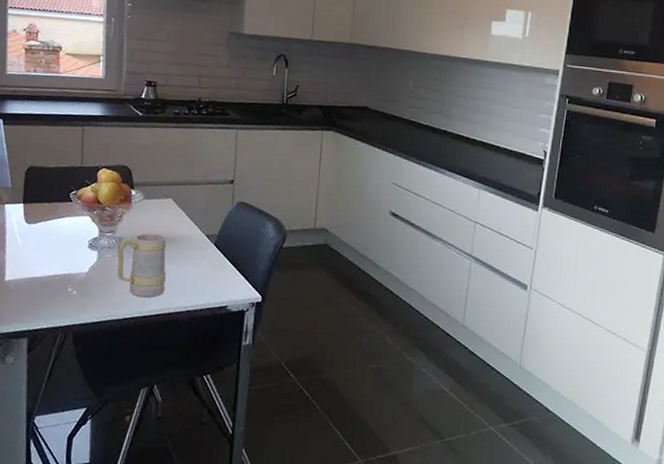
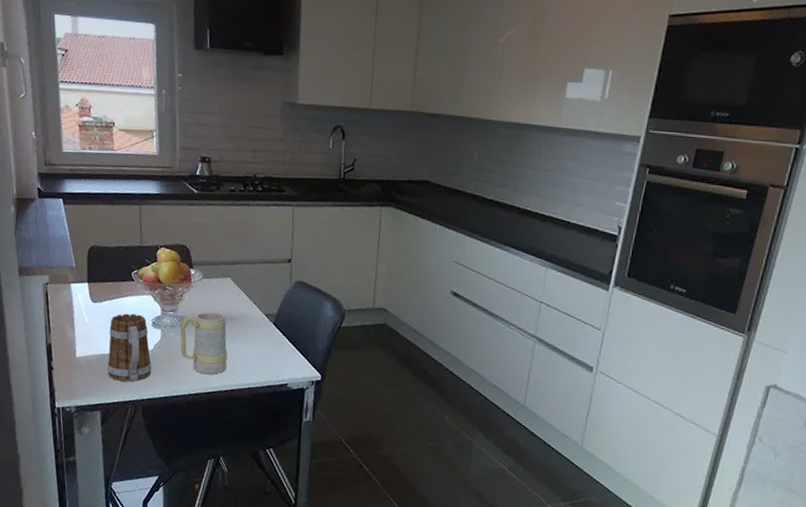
mug: none [37,234,86,307] -> present [107,313,152,382]

